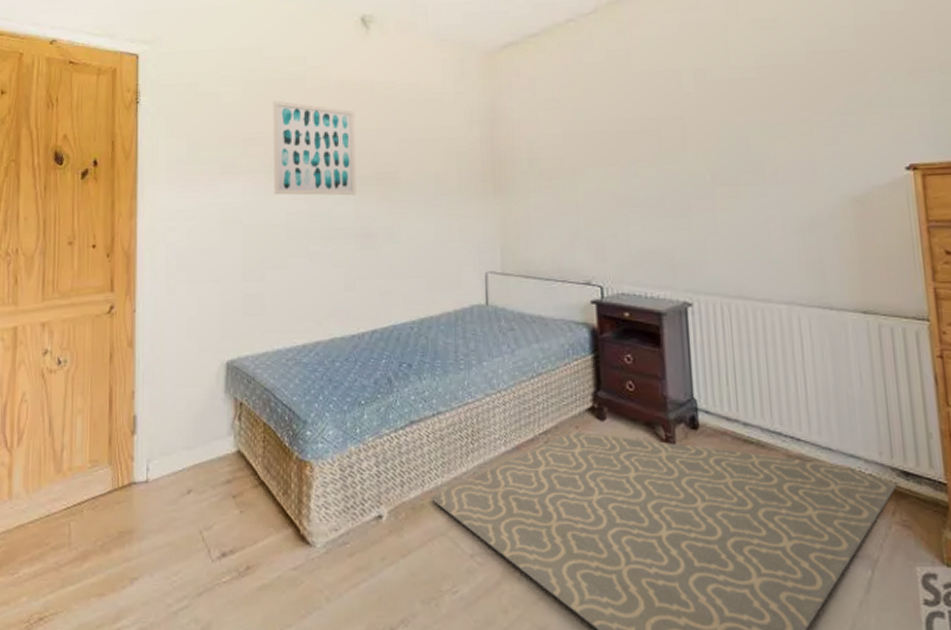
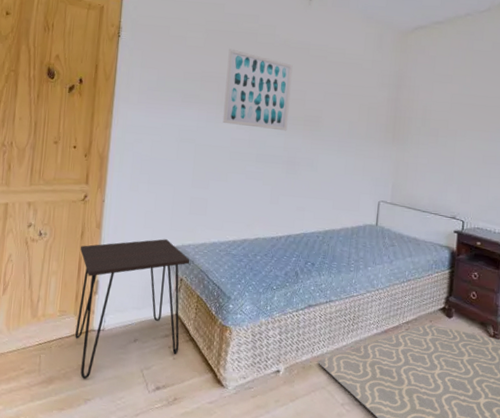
desk: none [110,352,250,551] -> present [75,239,190,380]

